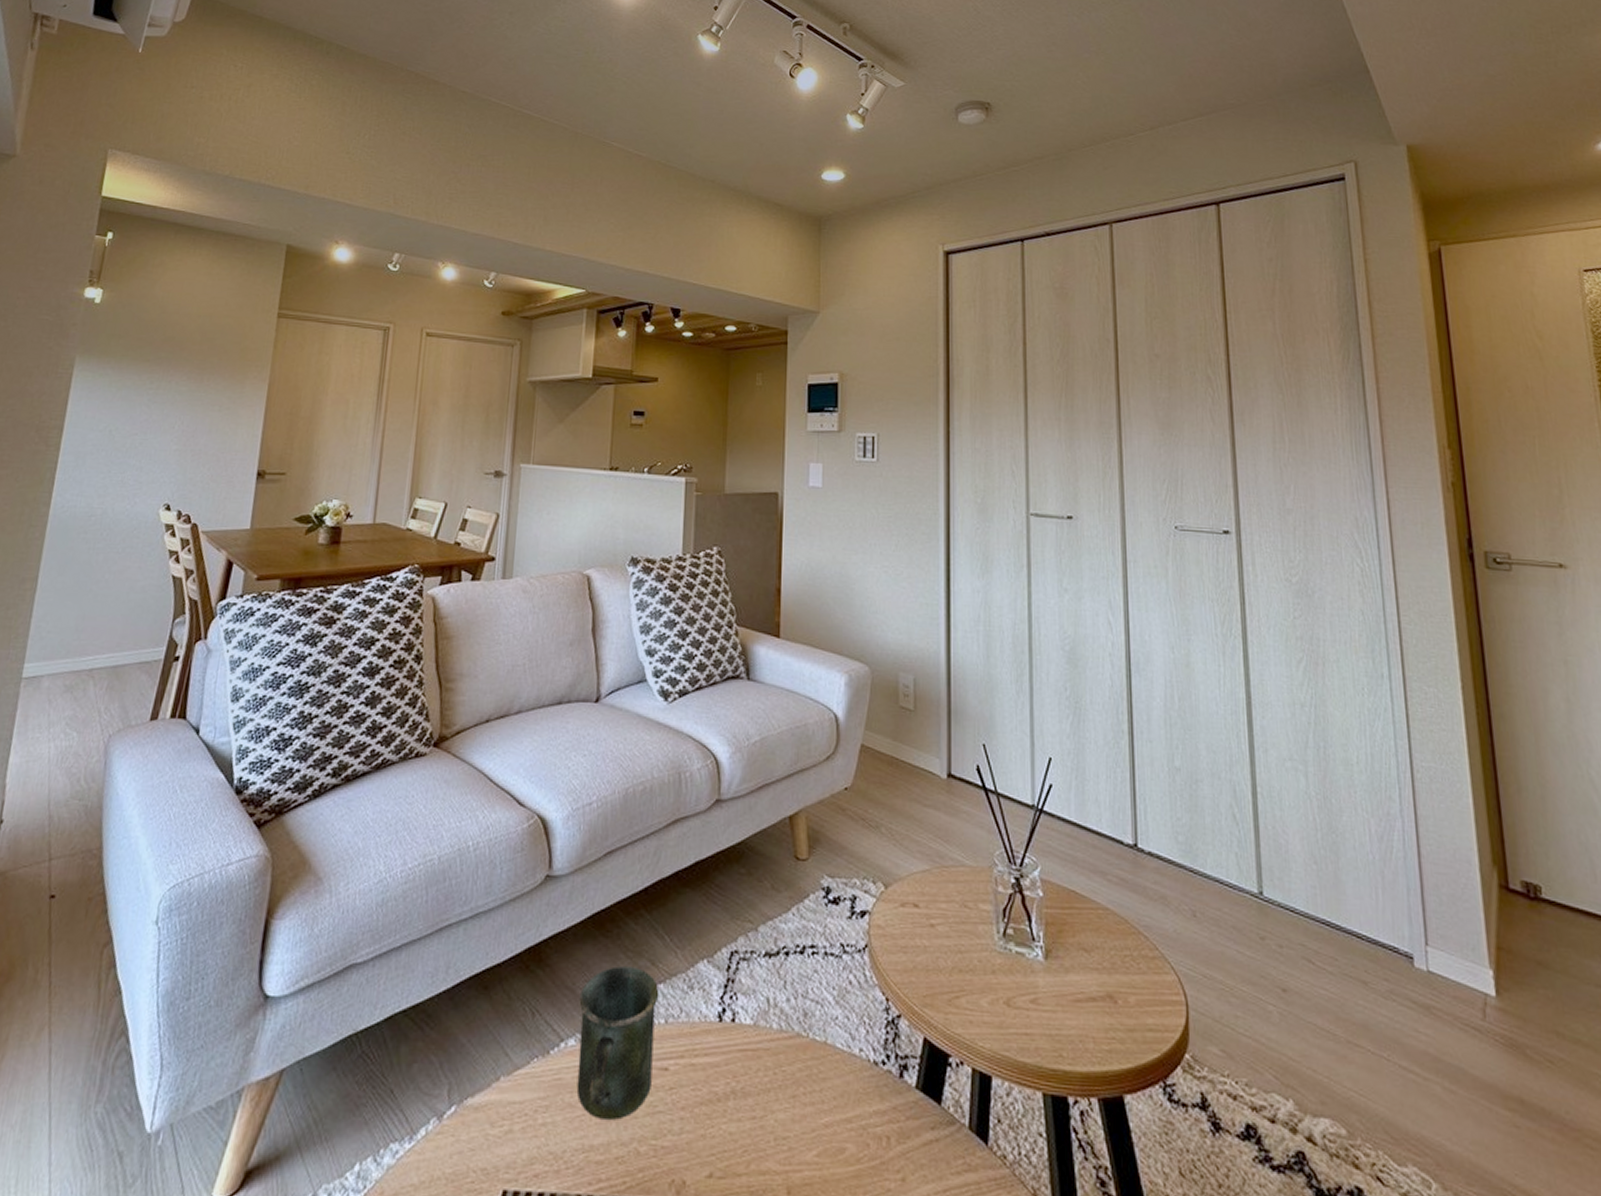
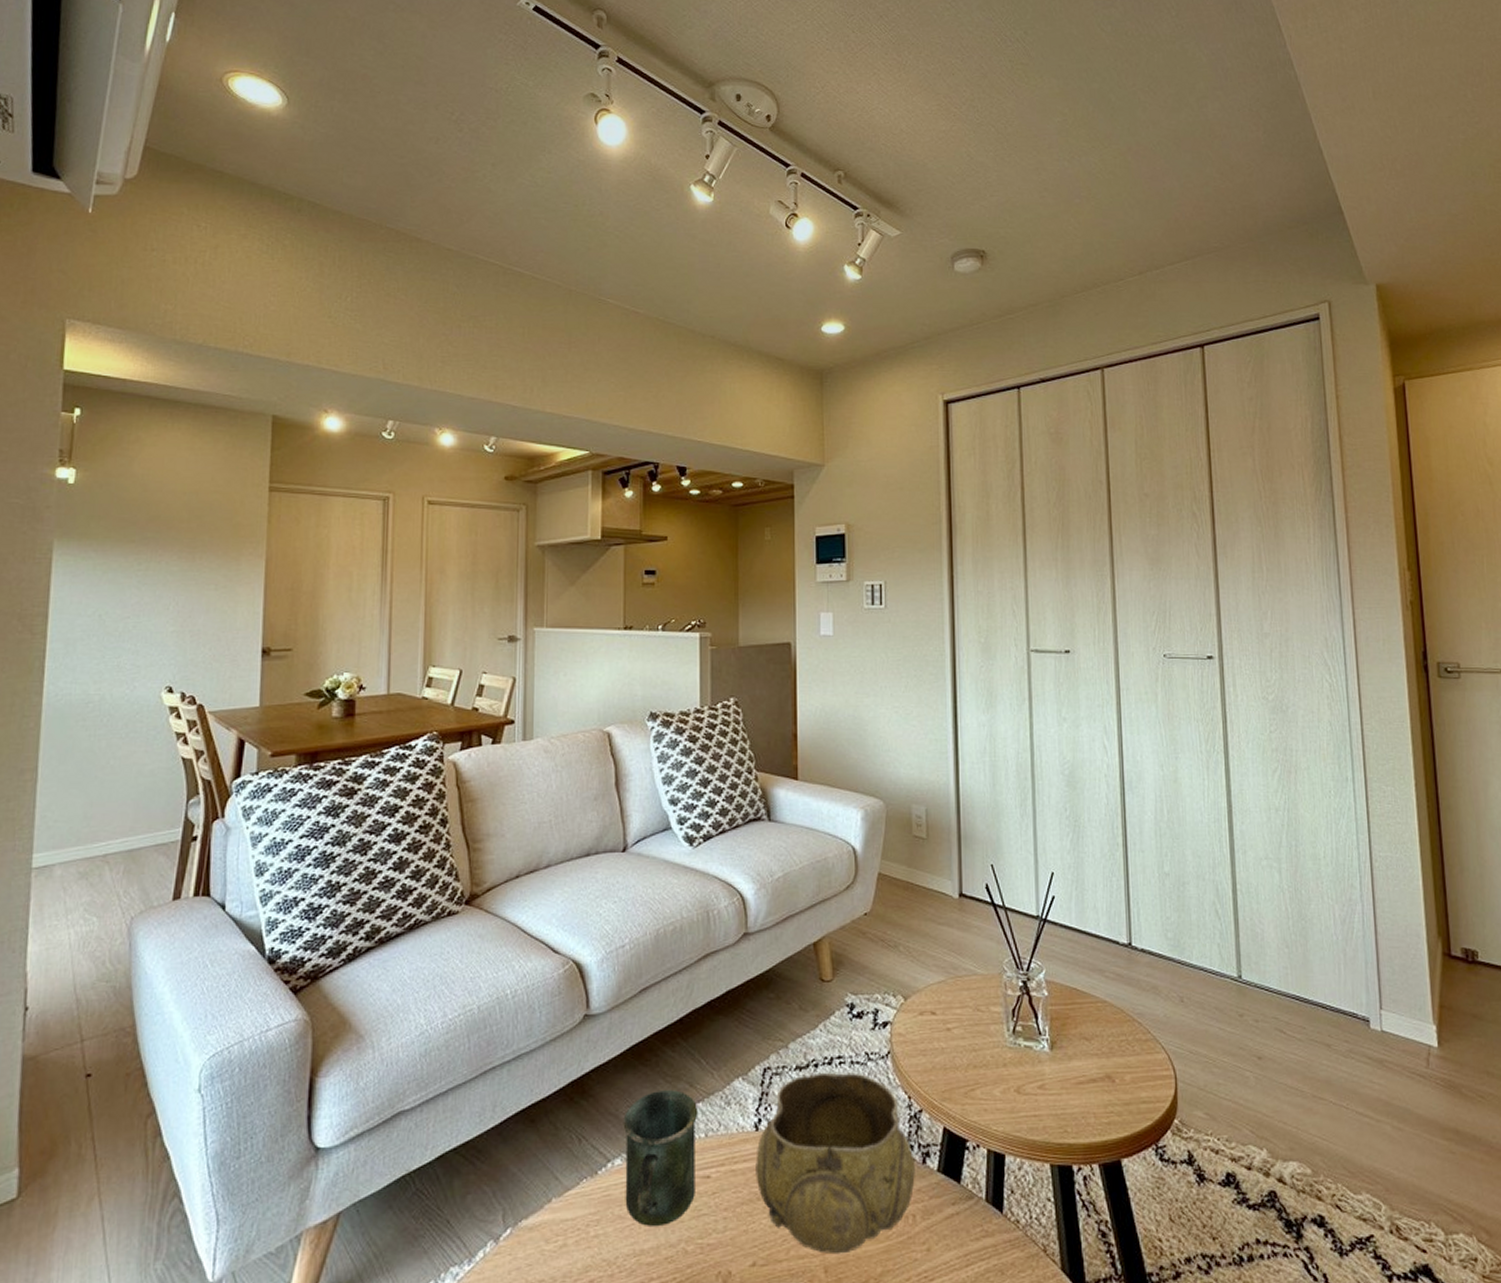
decorative bowl: none [717,962,891,1174] -> present [756,1072,915,1255]

